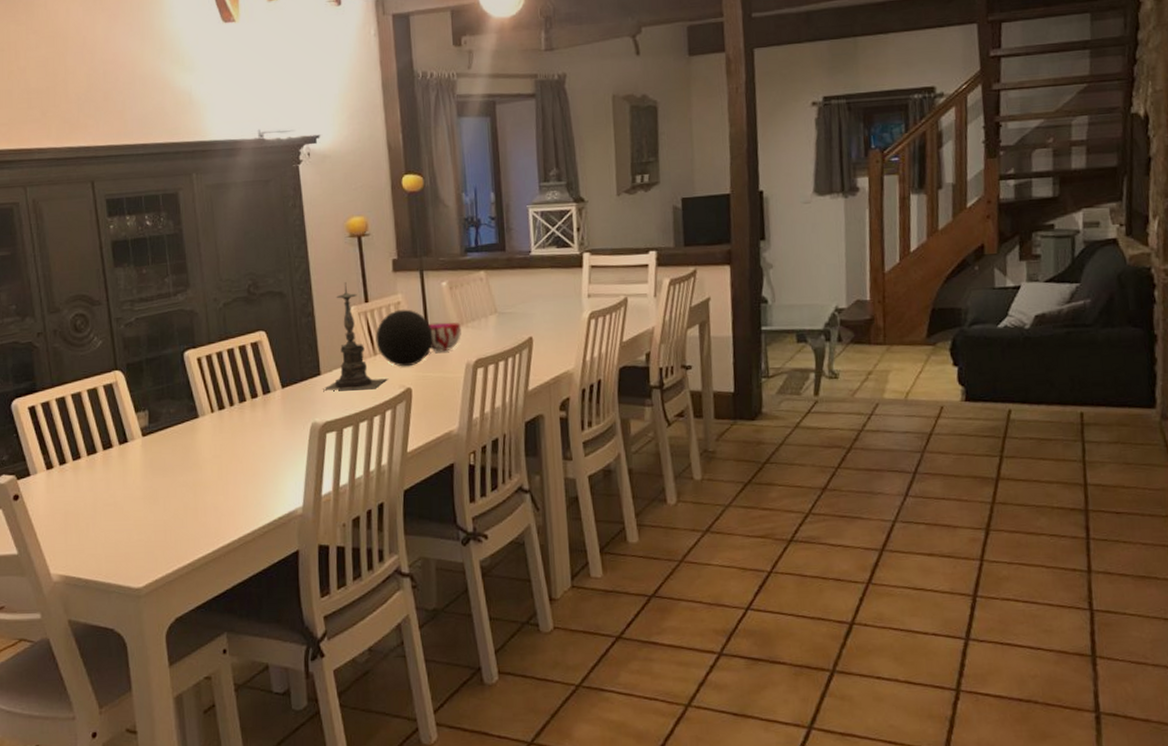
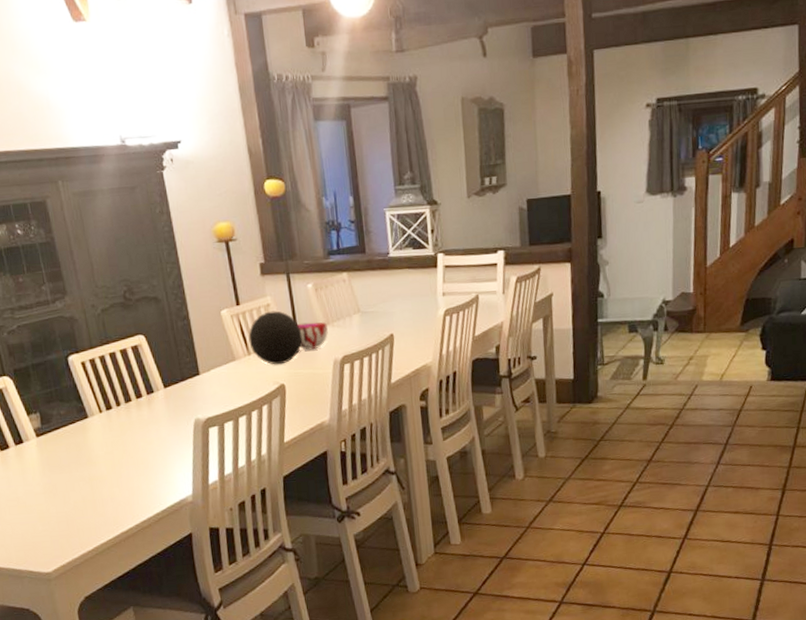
candle holder: present [322,282,388,391] -> none [202,286,262,389]

